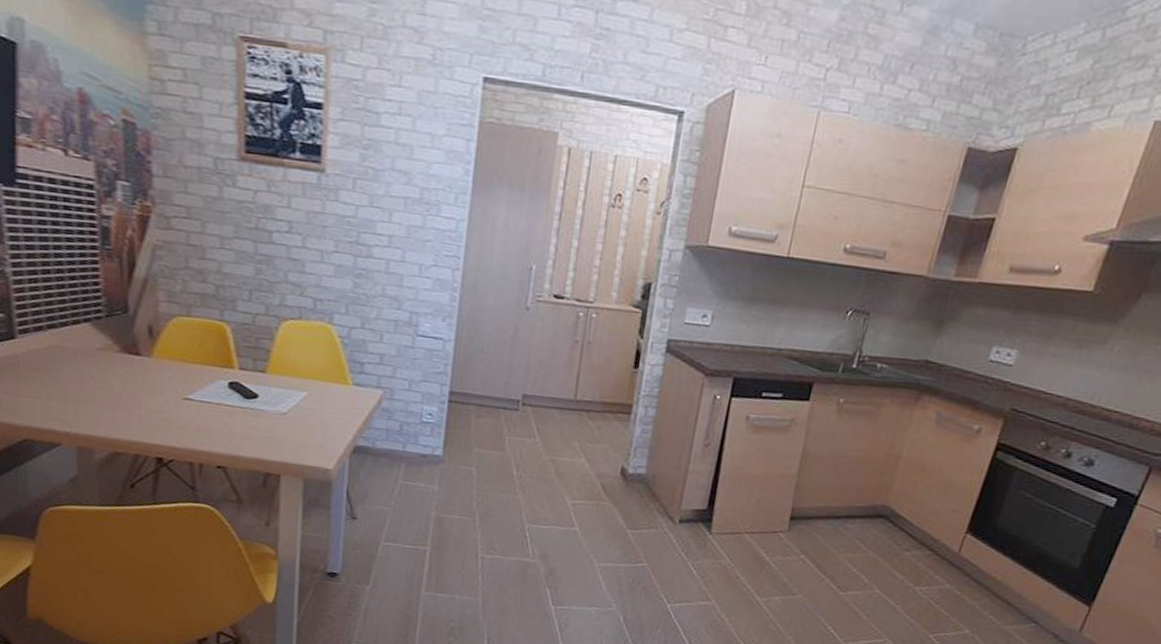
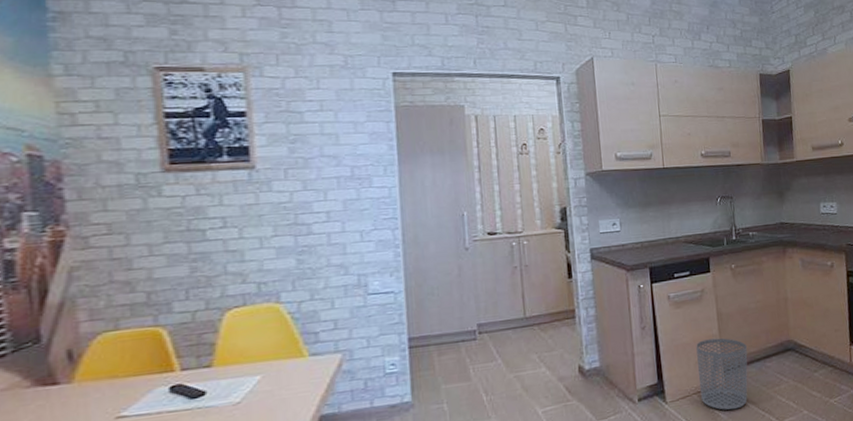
waste bin: none [753,477,828,564] -> present [696,338,748,410]

